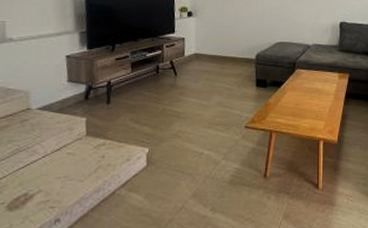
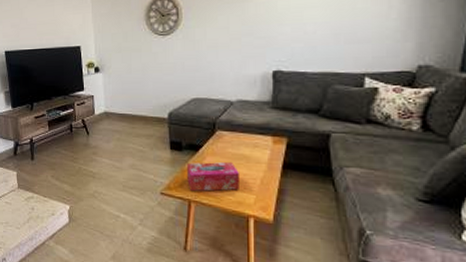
tissue box: none [270,95,314,122] -> present [187,161,240,191]

